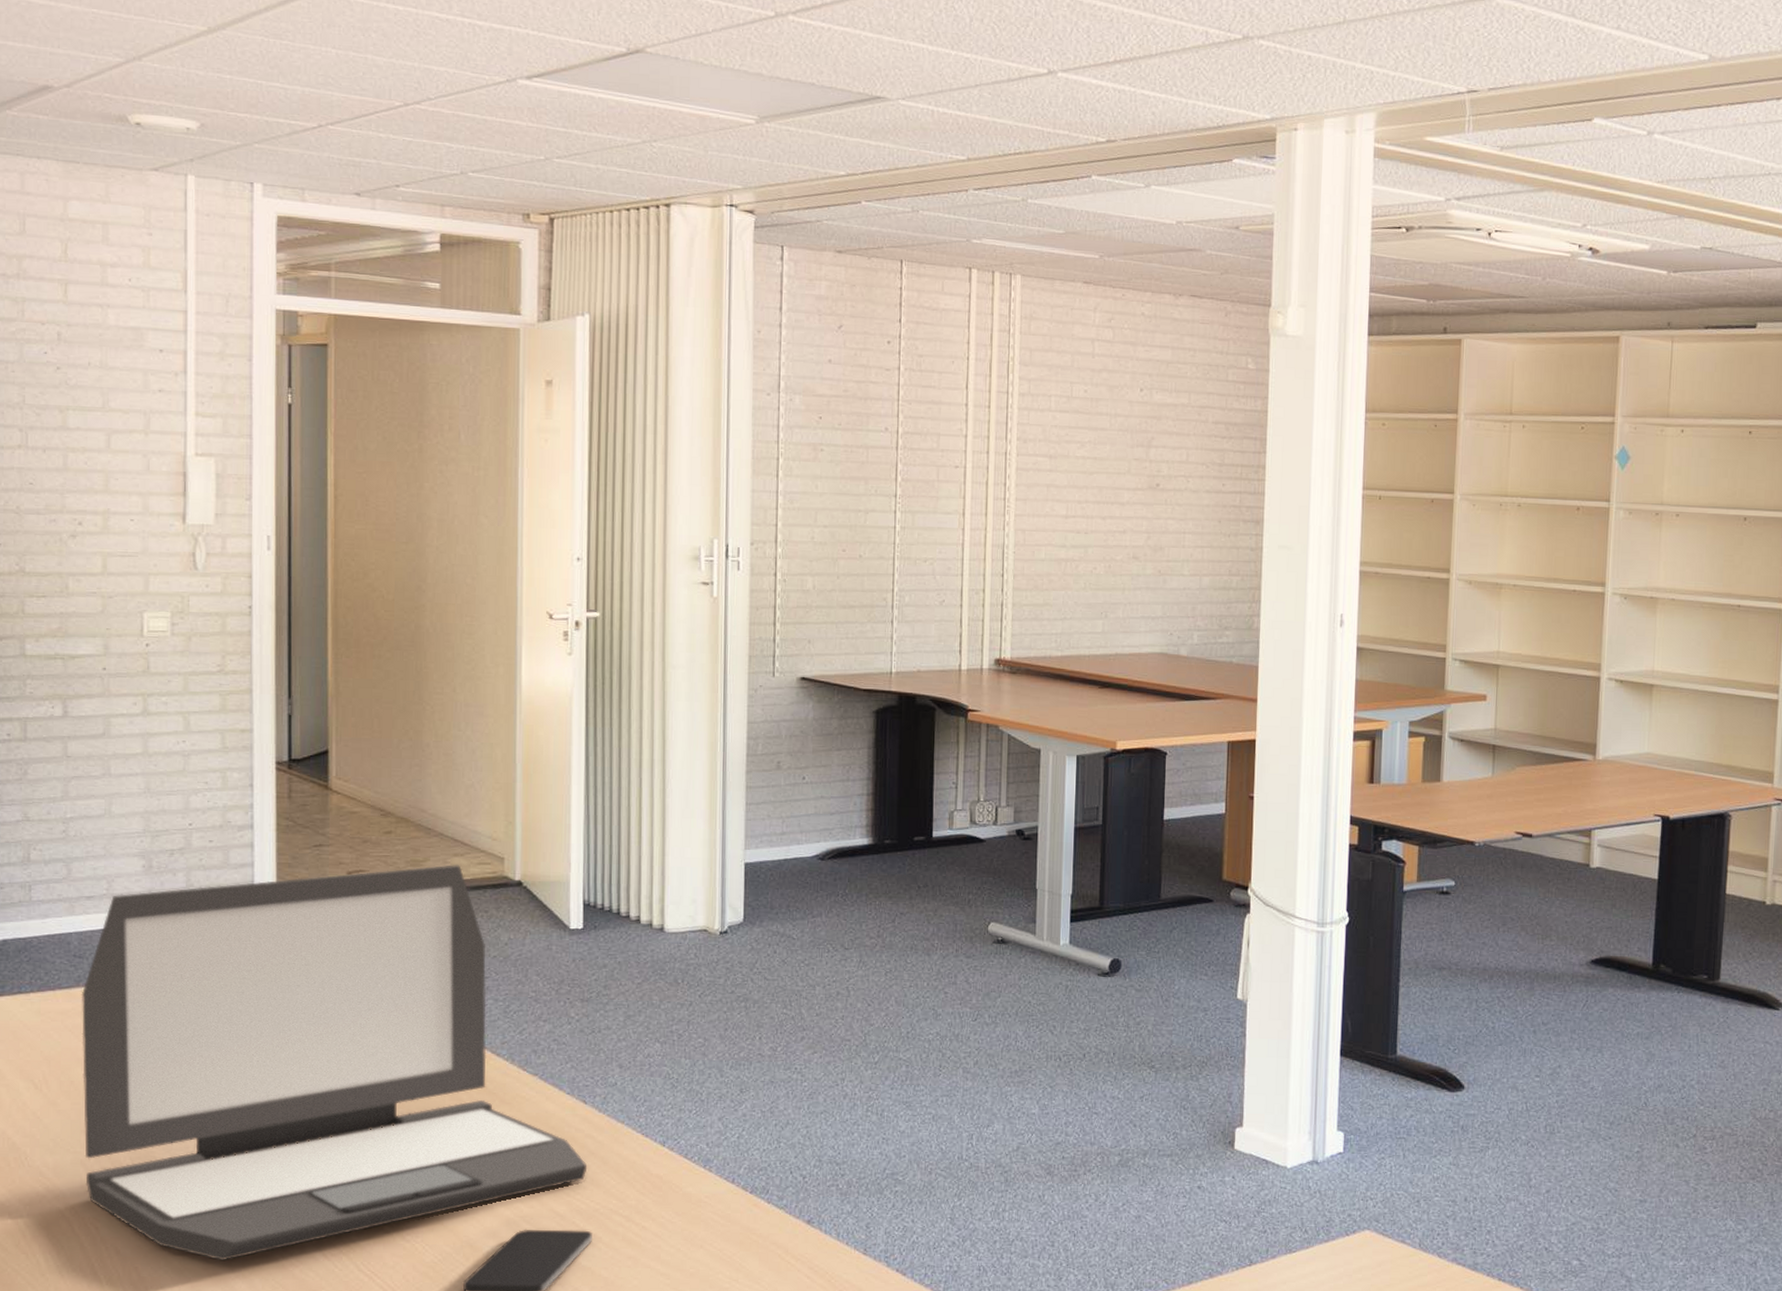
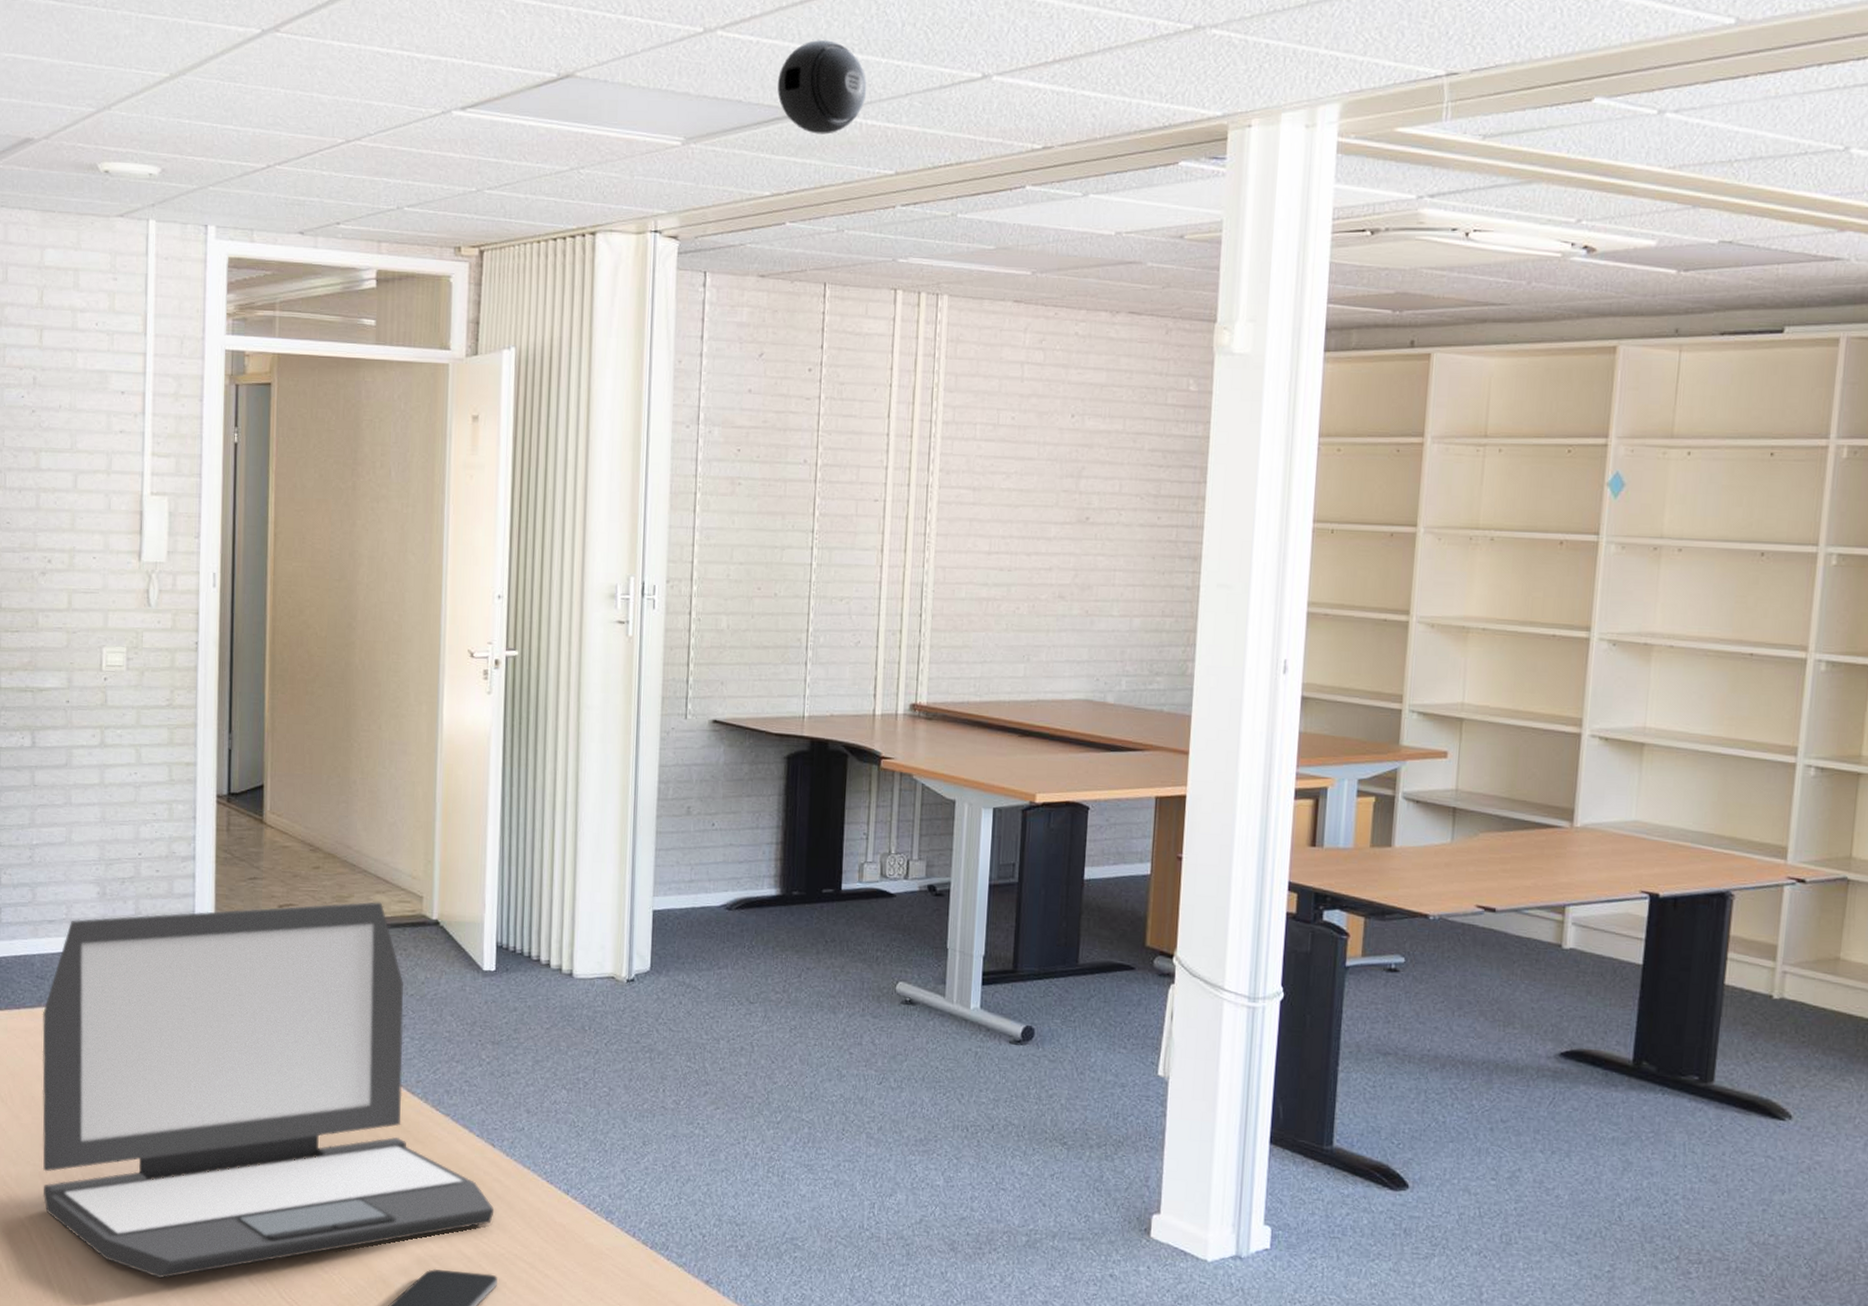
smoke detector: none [850,30,938,120] -> present [777,40,867,135]

